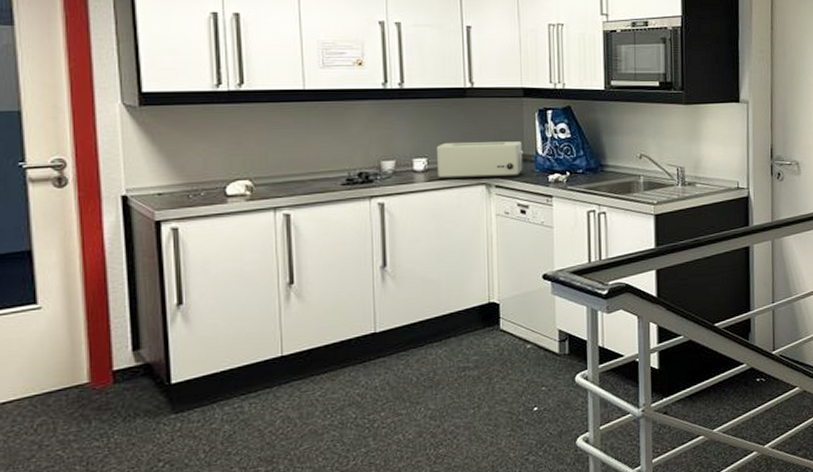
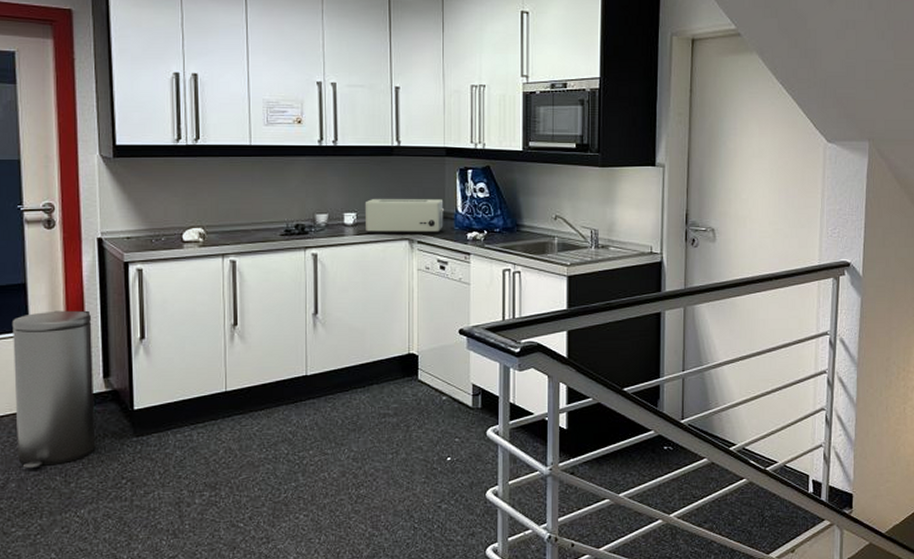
pedal bin: none [14,276,125,459] -> present [11,310,96,468]

